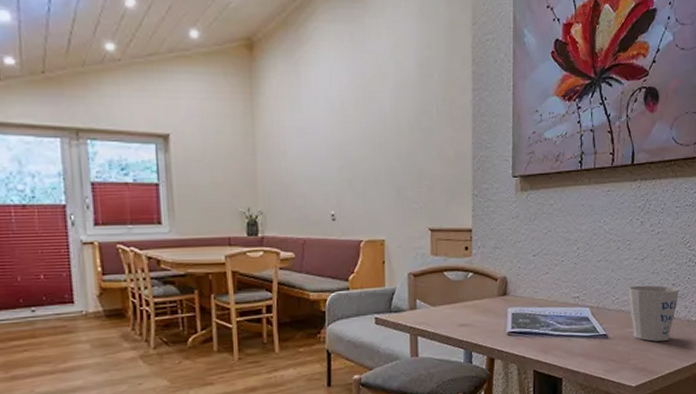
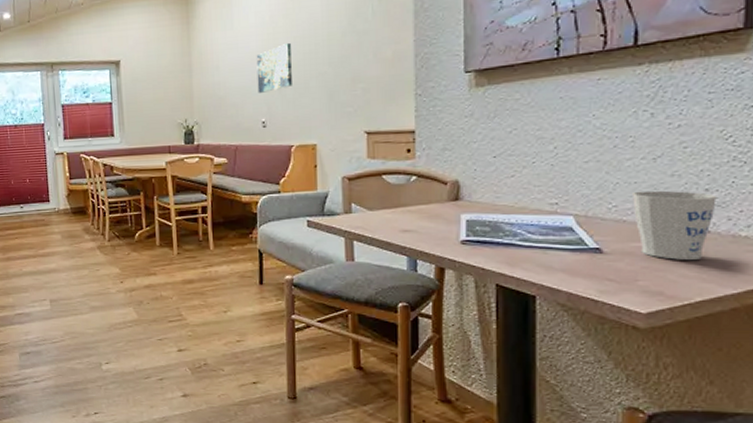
wall art: none [326,133,362,184] -> present [256,42,292,93]

